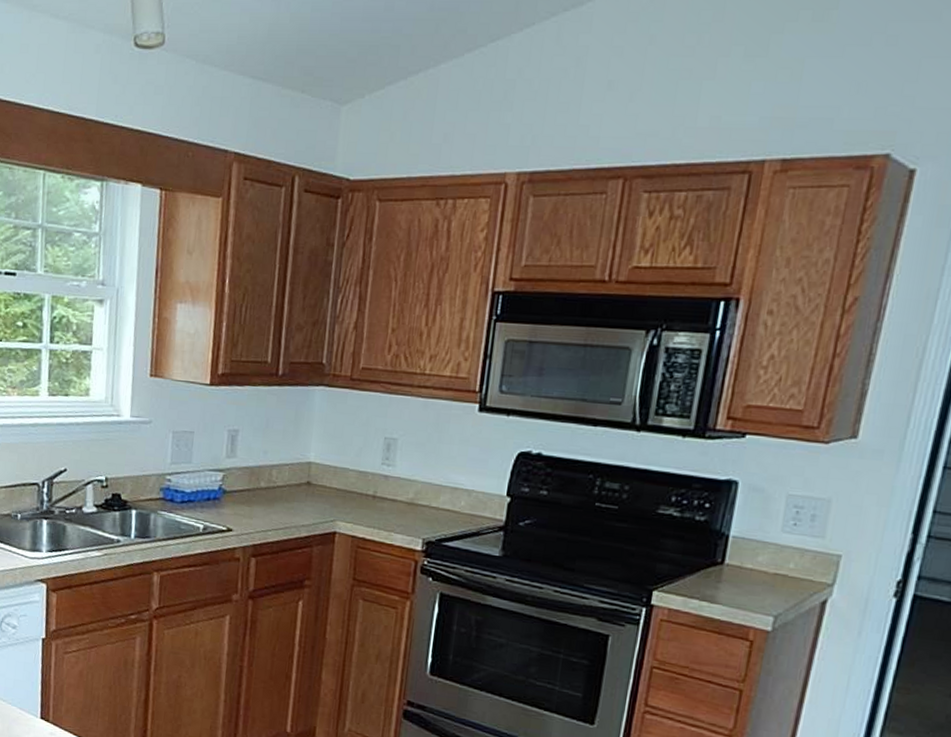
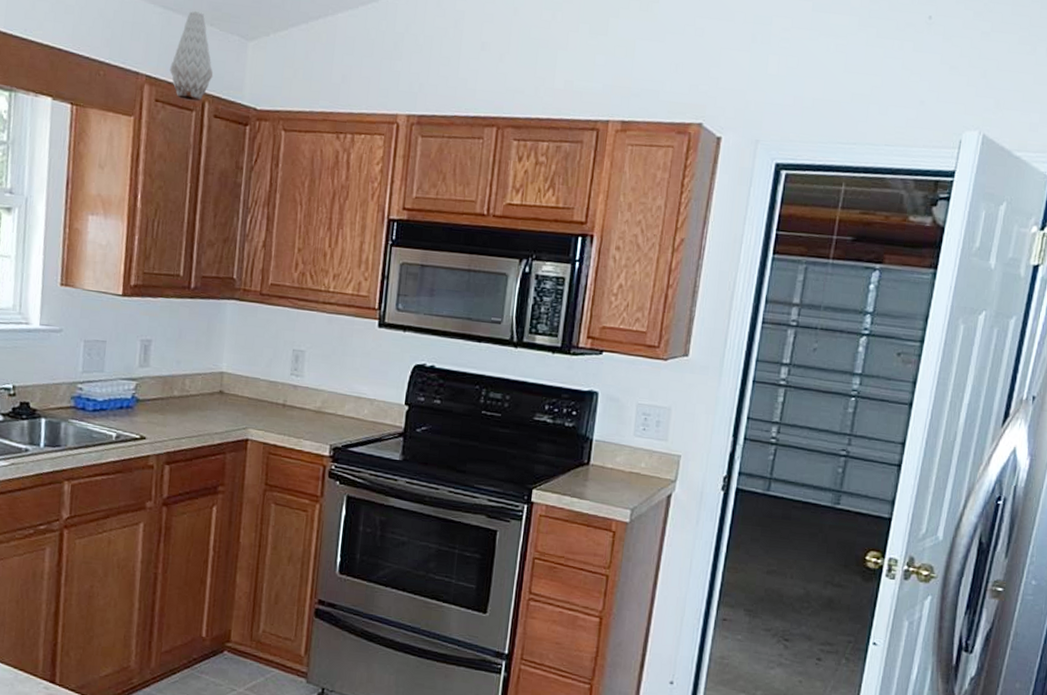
vase: none [259,79,305,176] -> present [170,11,214,102]

